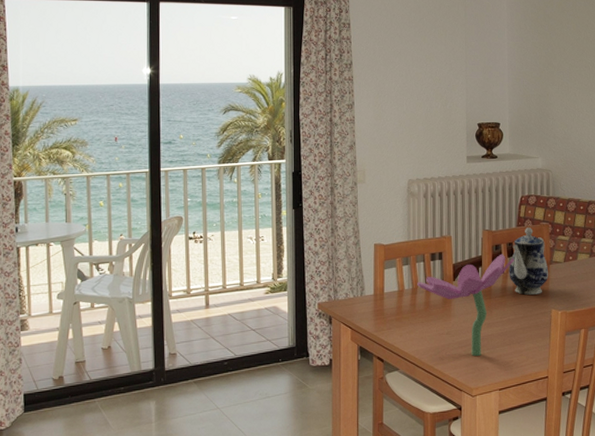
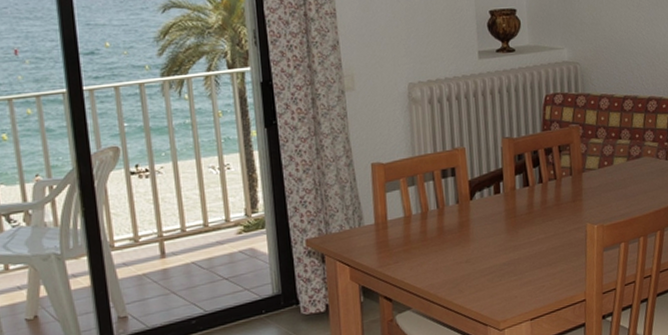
flower: present [417,254,515,357] -> none [427,164,542,285]
teapot: present [509,227,549,295] -> none [535,131,582,210]

